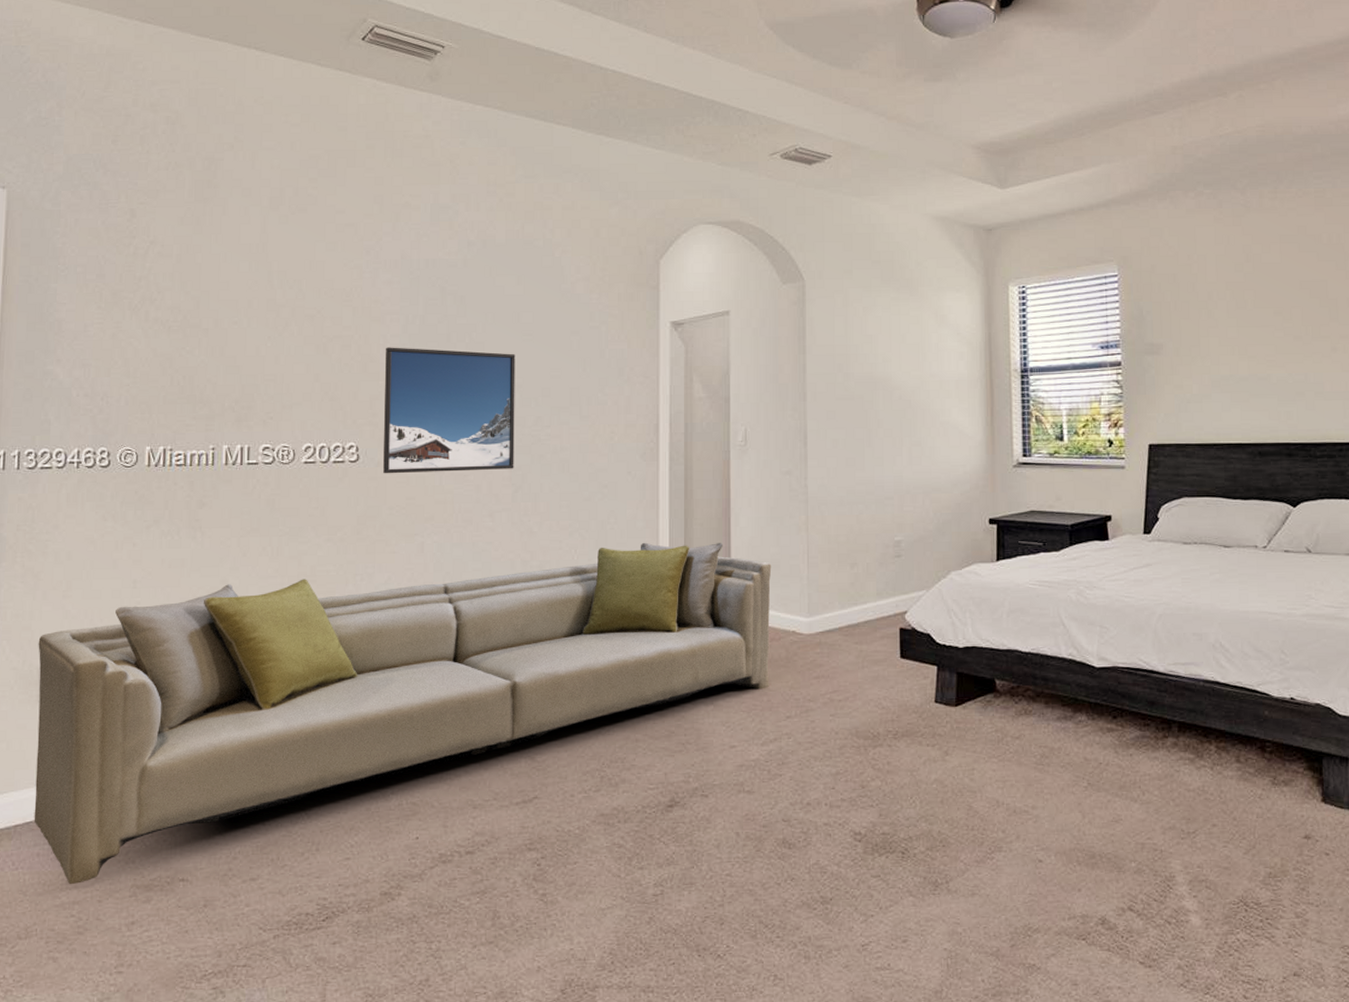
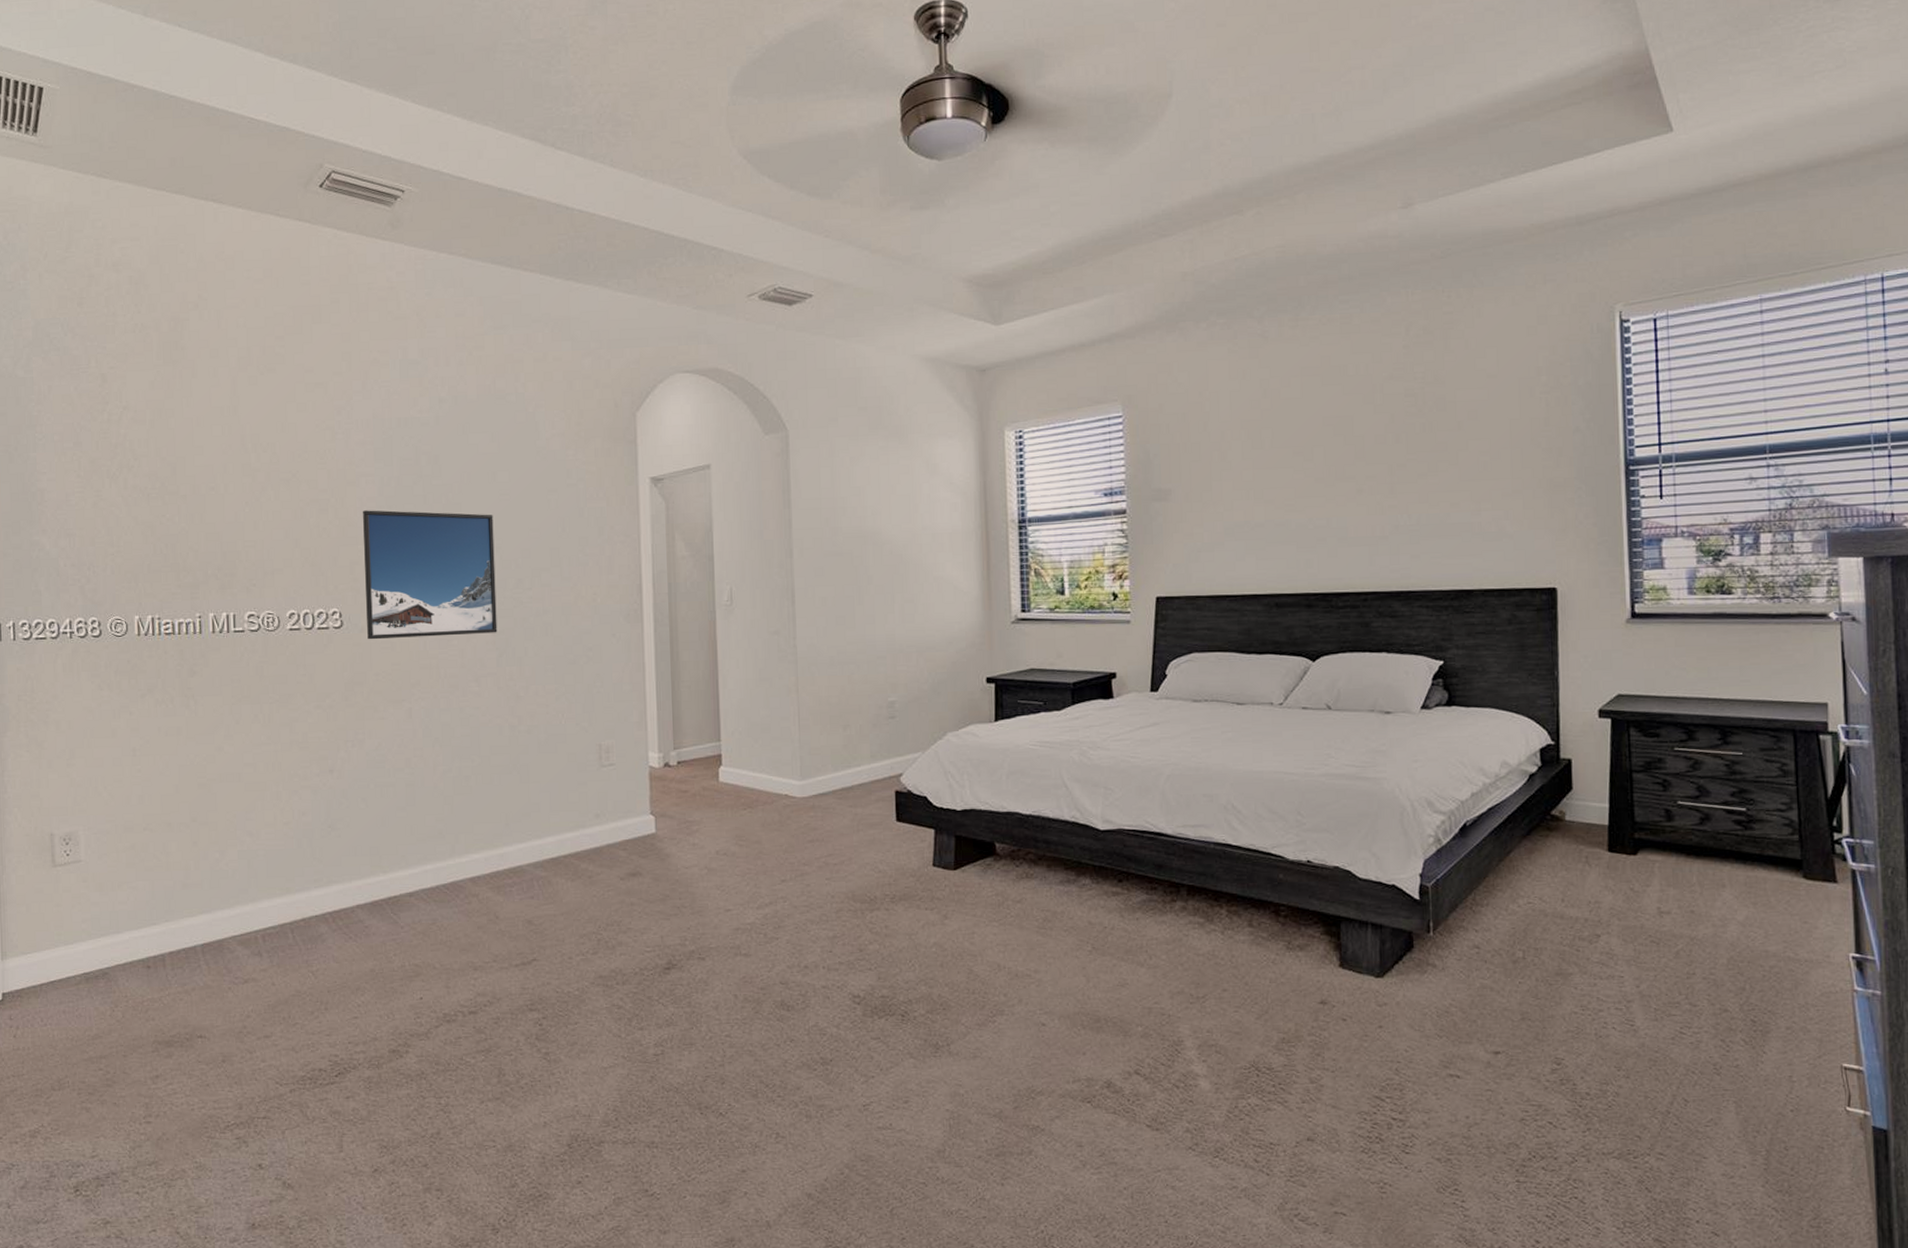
sofa: present [34,542,772,885] -> none [47,705,763,1041]

